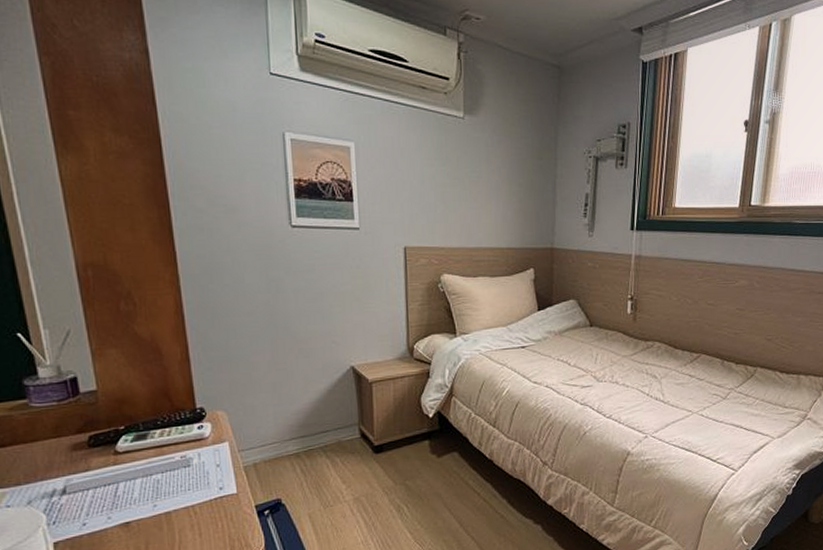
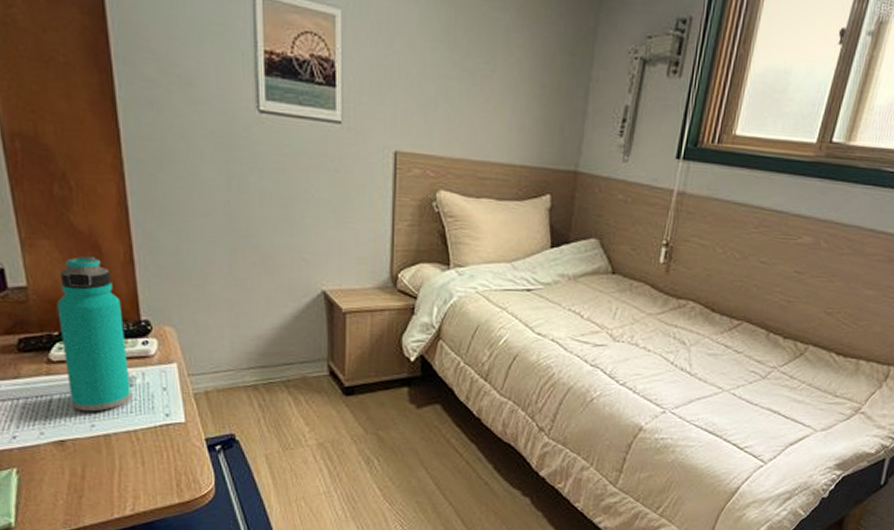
water bottle: none [122,359,188,494] -> present [56,256,131,412]

